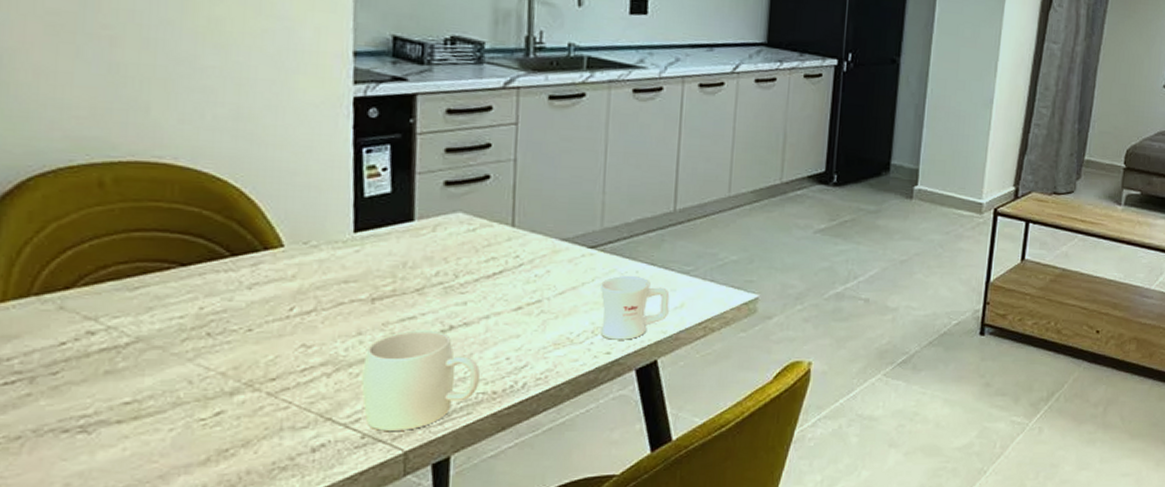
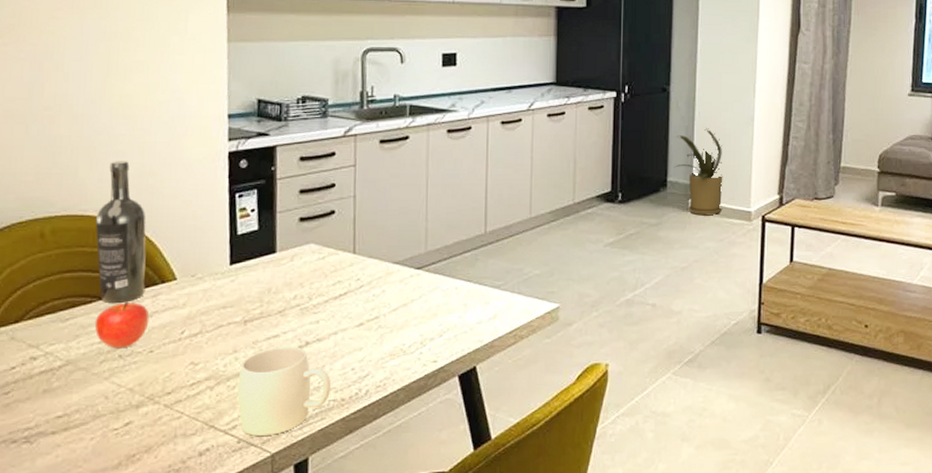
wine bottle: none [173,98,244,271] -> present [95,161,147,303]
fruit: none [174,269,248,325] -> present [94,301,150,349]
mug: present [599,275,670,340] -> none [426,291,484,350]
house plant: none [901,108,955,206] -> present [675,128,723,216]

